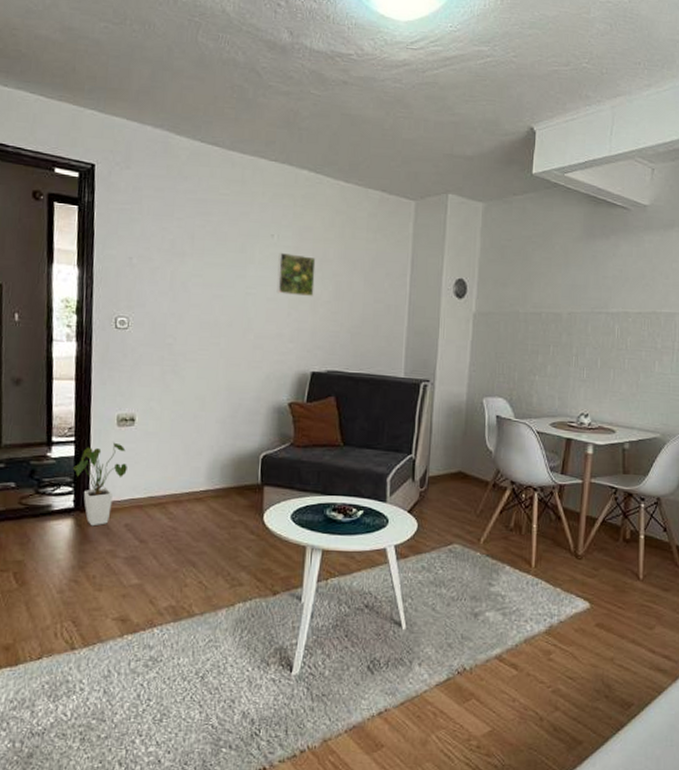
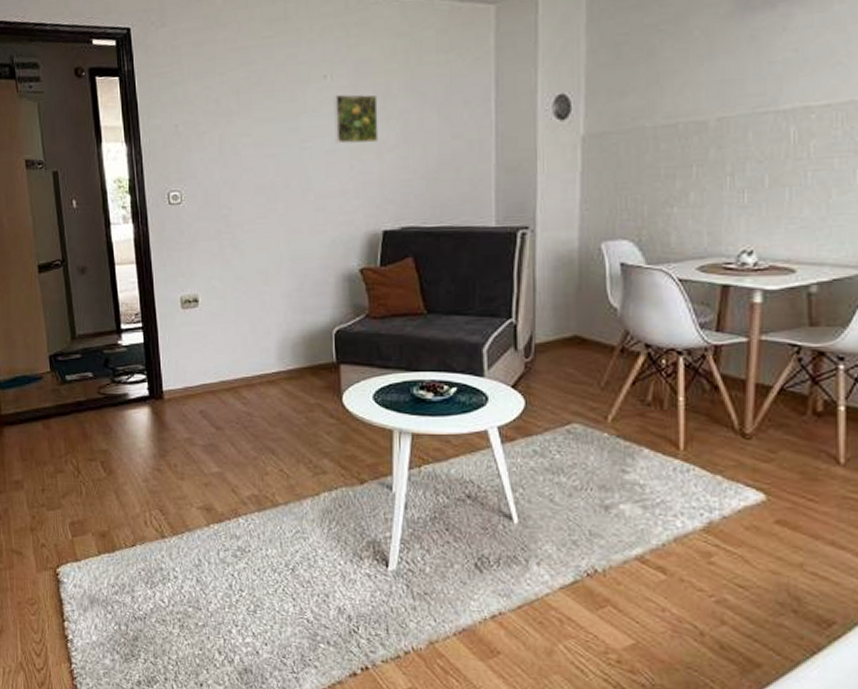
house plant: present [73,442,127,527] -> none [144,326,196,414]

